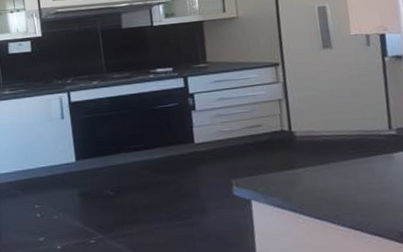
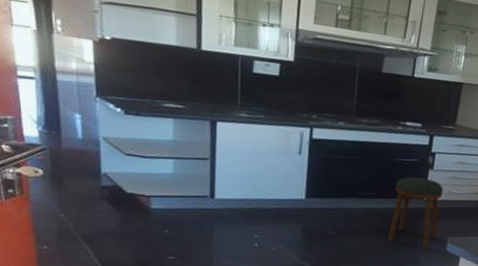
stool: none [161,120,218,197] -> present [387,176,444,250]

